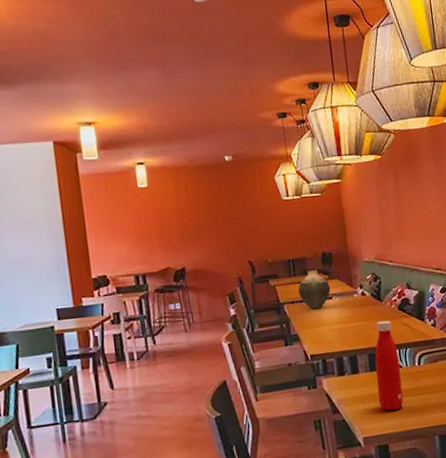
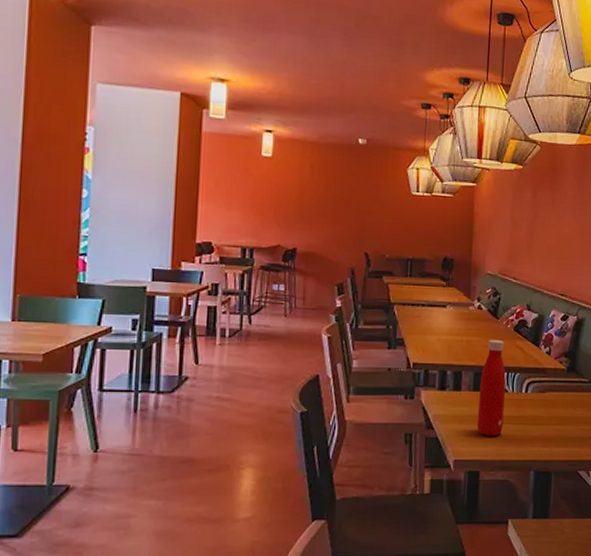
vase: present [298,269,331,310] -> none [412,273,447,316]

